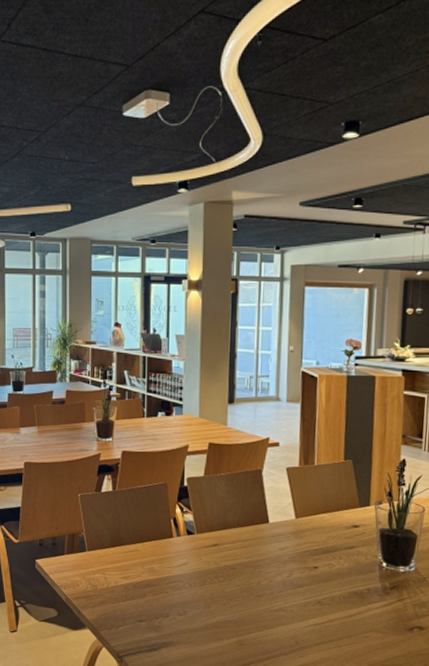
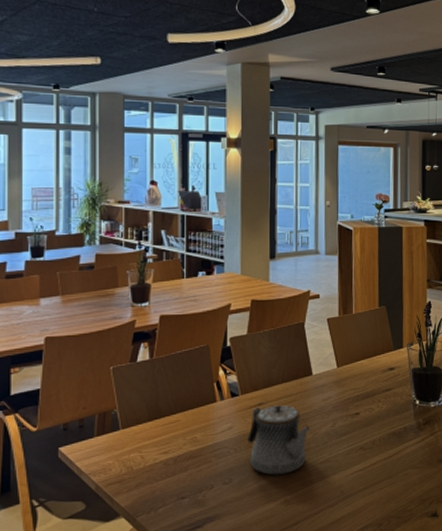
teapot: none [202,547,267,616] -> present [248,405,312,476]

